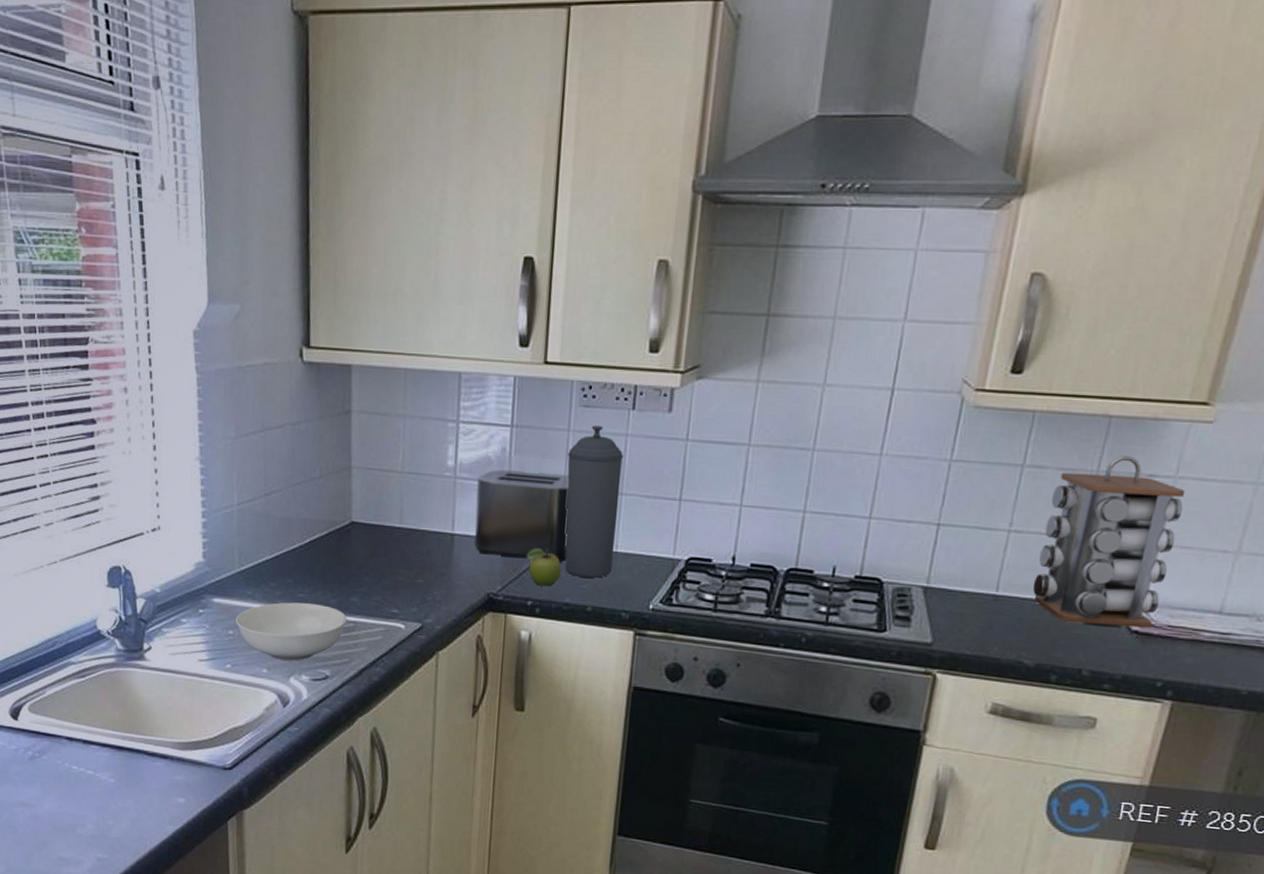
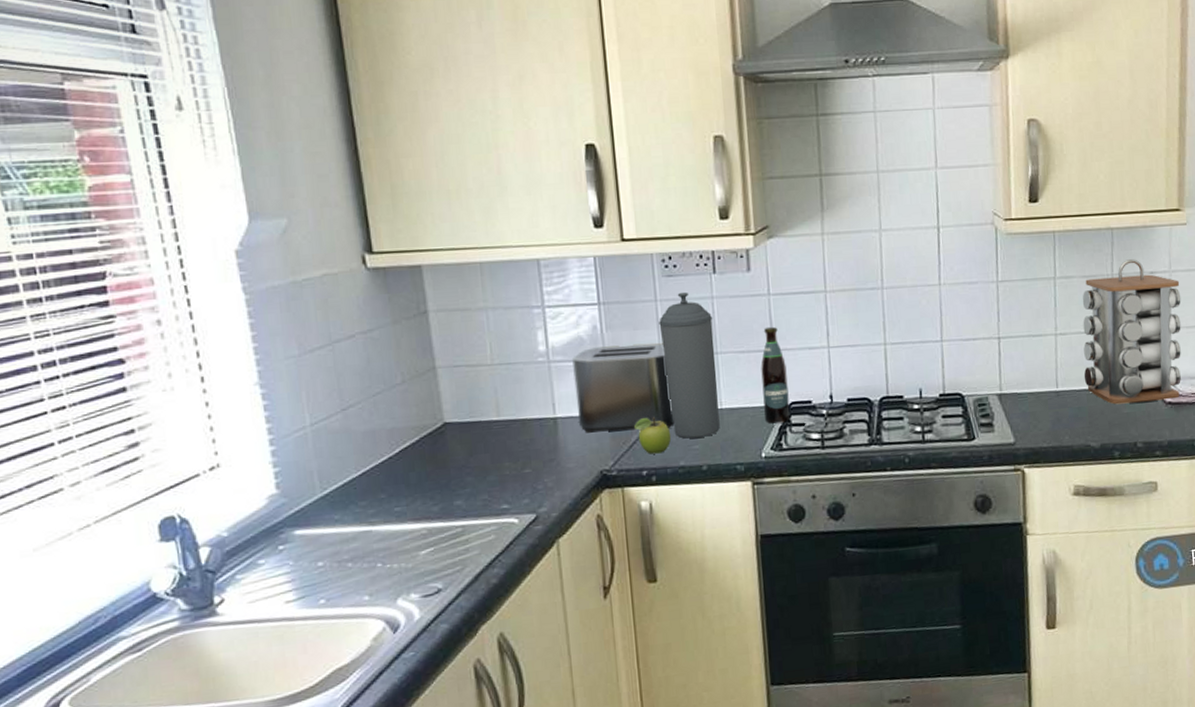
bowl: present [235,602,347,661] -> none [324,514,454,583]
bottle: none [659,474,692,577] -> present [760,326,791,424]

